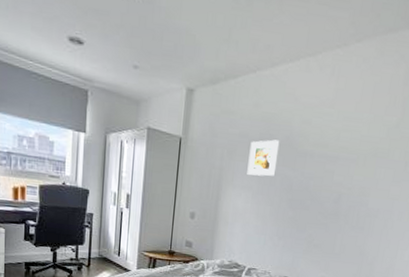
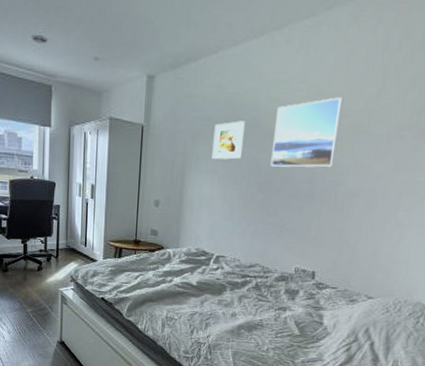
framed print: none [301,124,368,188] -> present [270,97,344,167]

